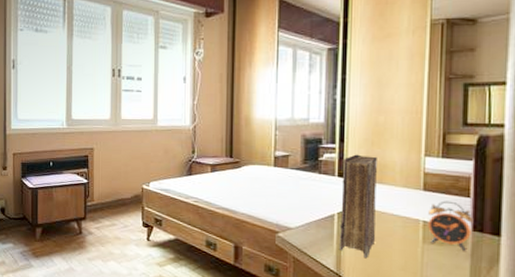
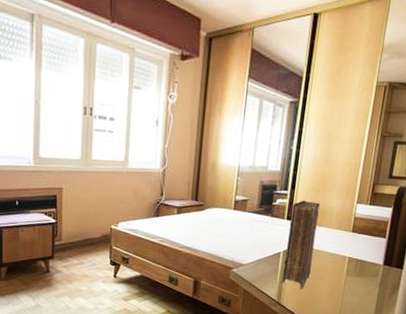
alarm clock: present [428,200,474,251] -> none [351,240,386,281]

